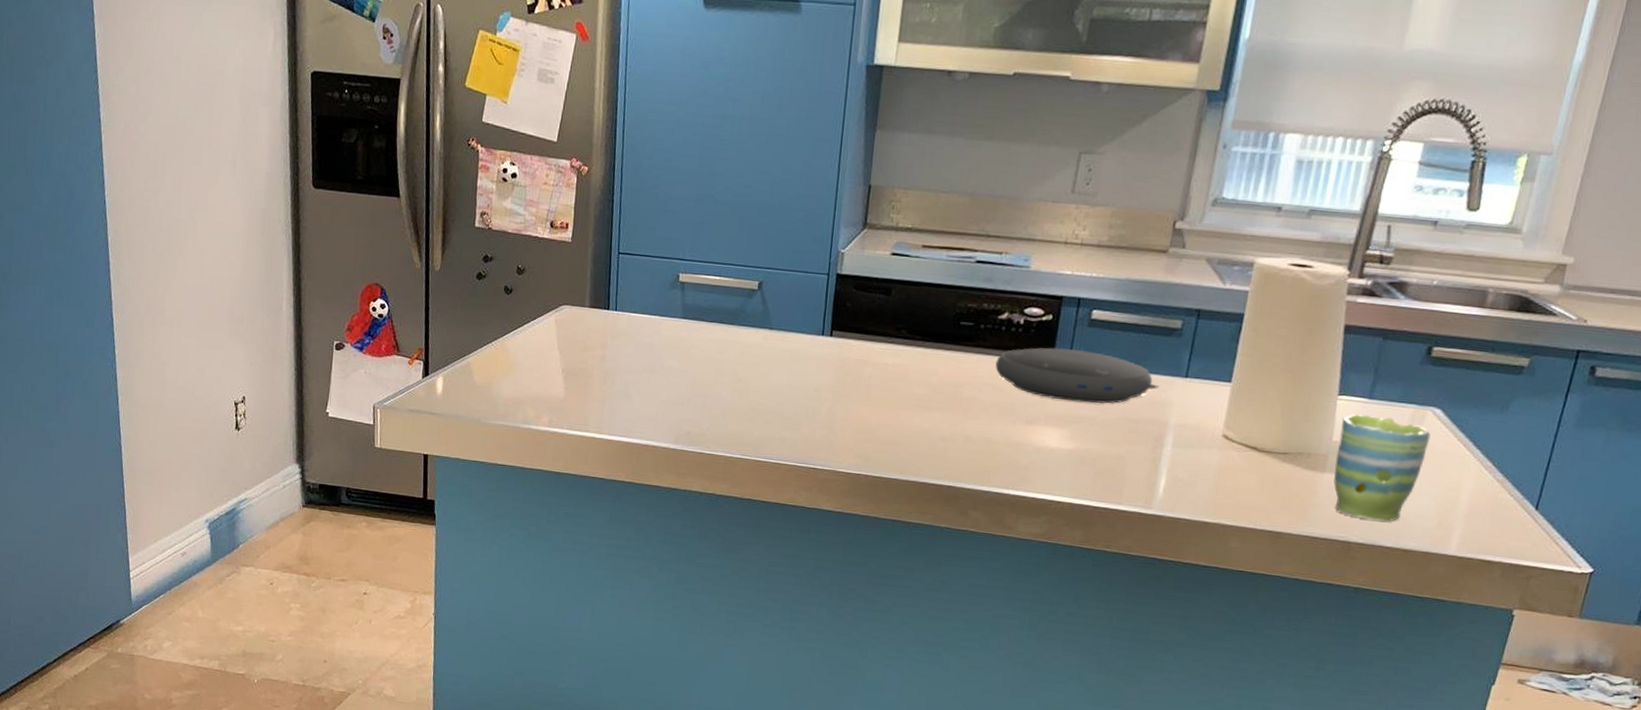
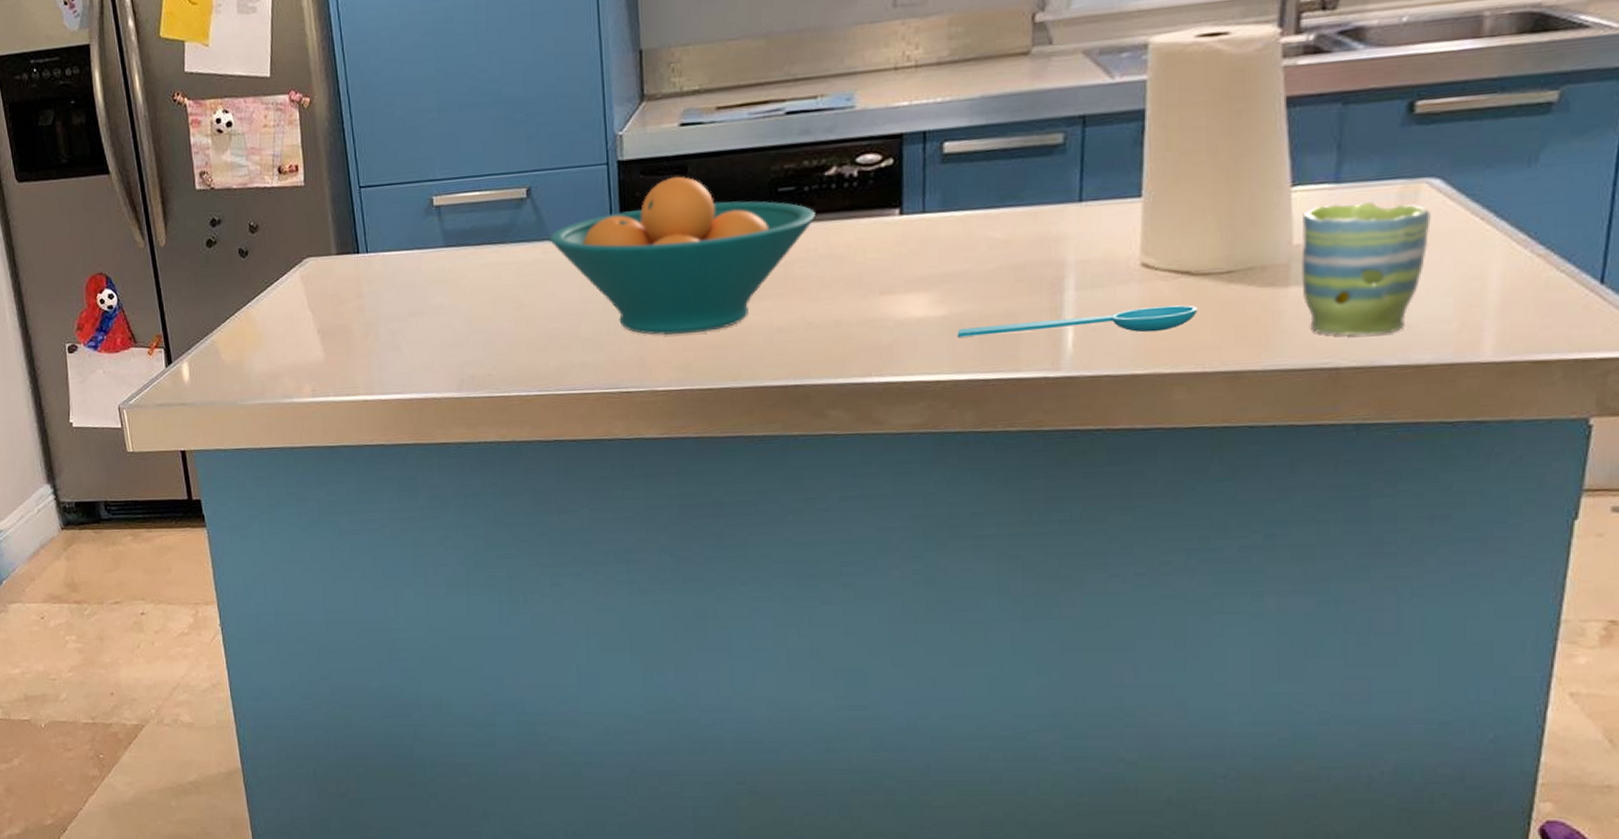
fruit bowl: none [771,295,986,430] -> present [549,176,815,336]
speaker: present [995,347,1159,404] -> none [830,193,1046,259]
spoon: none [1078,462,1258,491] -> present [957,305,1198,337]

